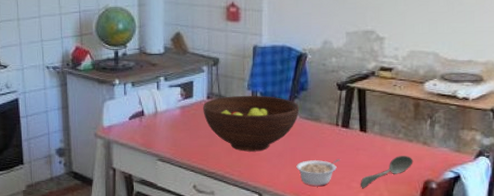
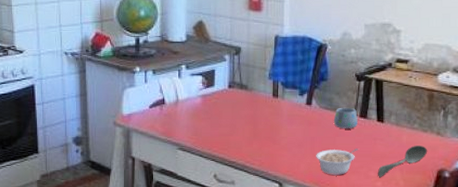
fruit bowl: present [203,95,300,152] -> none [224,84,320,141]
mug: none [314,117,339,139] -> present [333,107,358,128]

